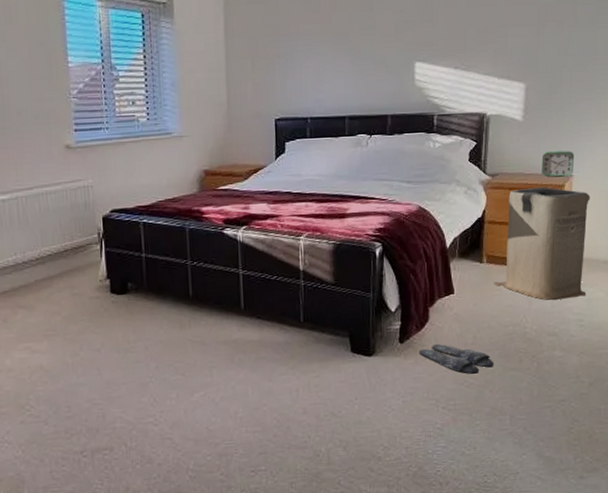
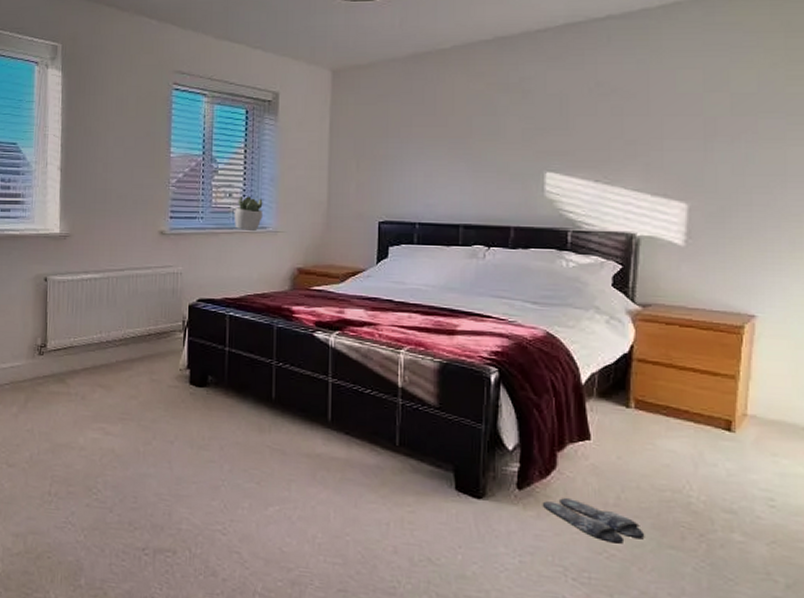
succulent plant: none [138,103,167,139] -> present [234,196,263,232]
laundry basket: present [493,187,590,300] -> none [644,325,782,469]
alarm clock: present [542,150,575,177] -> none [711,283,758,317]

